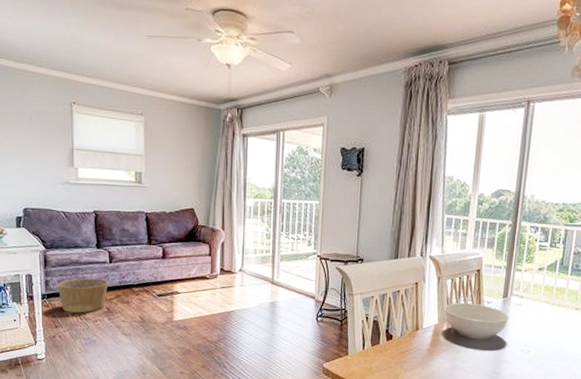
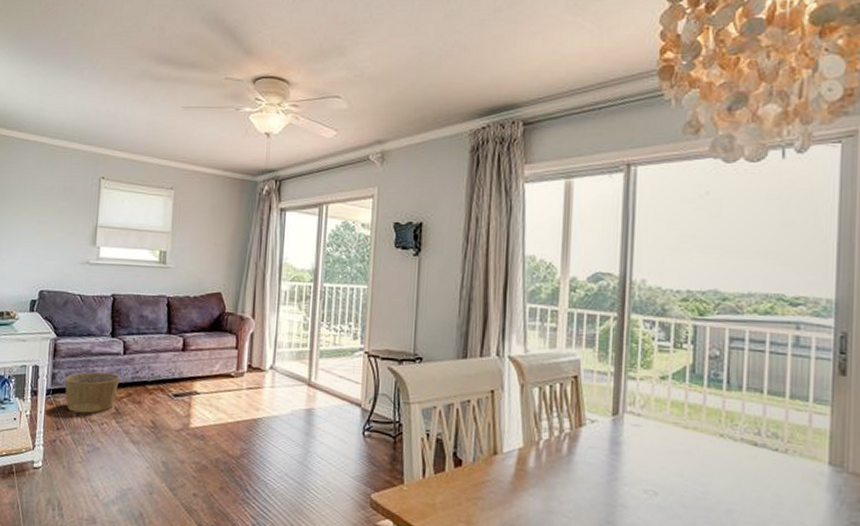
bowl: present [444,302,509,339] -> none [531,419,623,472]

